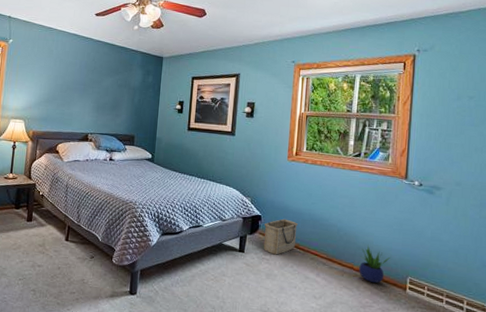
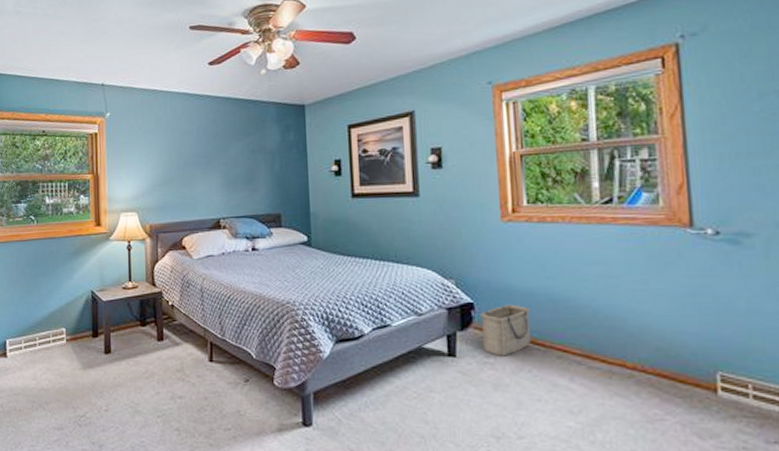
potted plant: present [359,245,390,283] -> none [635,330,684,384]

